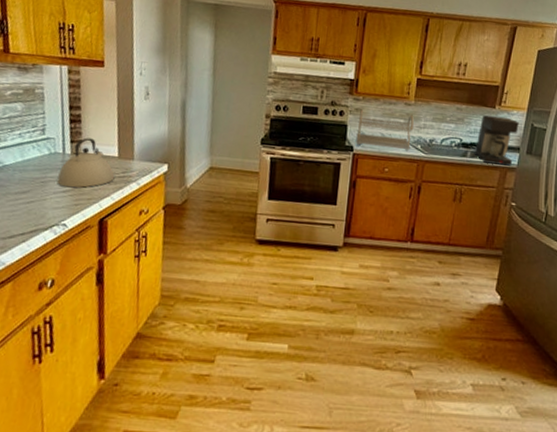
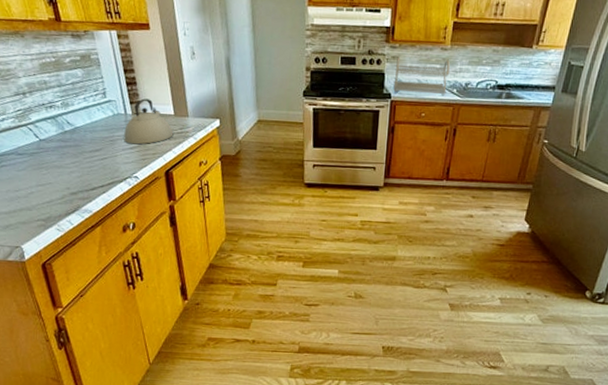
coffee maker: present [474,114,519,166] -> none [509,55,556,105]

